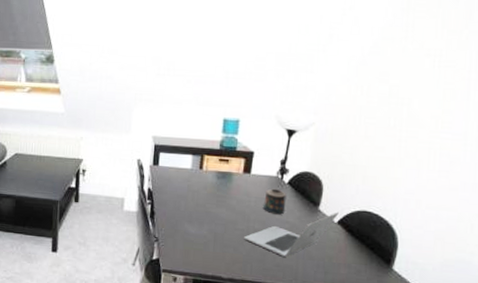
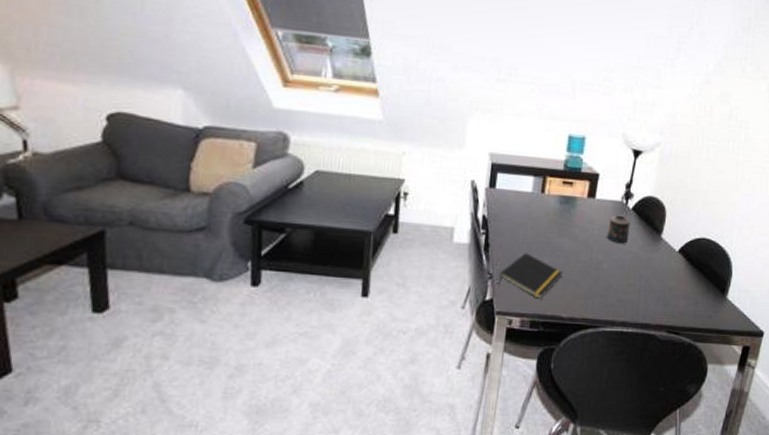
notepad: none [163,220,221,260] -> present [497,253,562,299]
laptop: present [244,212,339,257] -> none [586,240,680,290]

